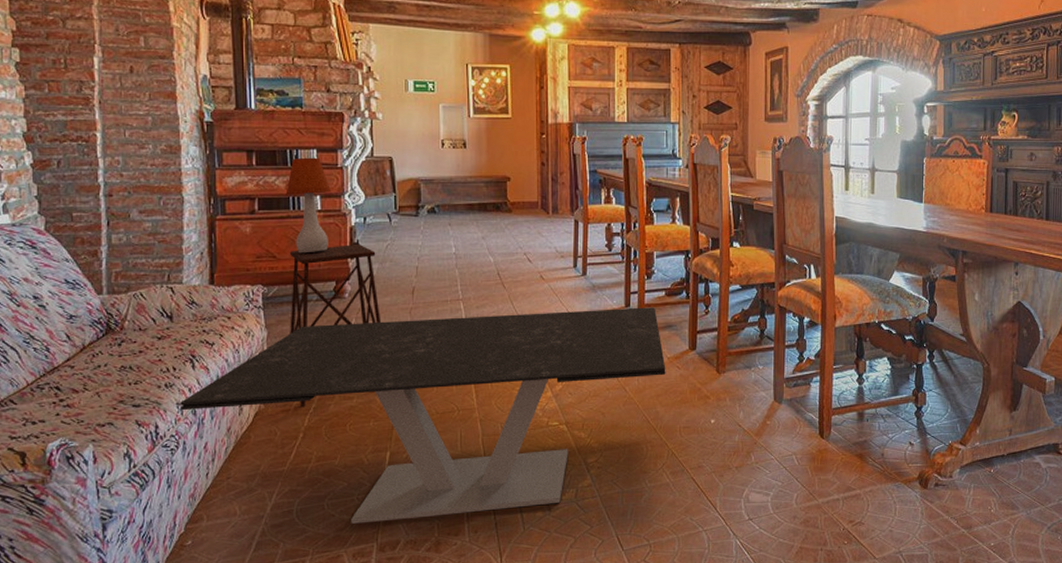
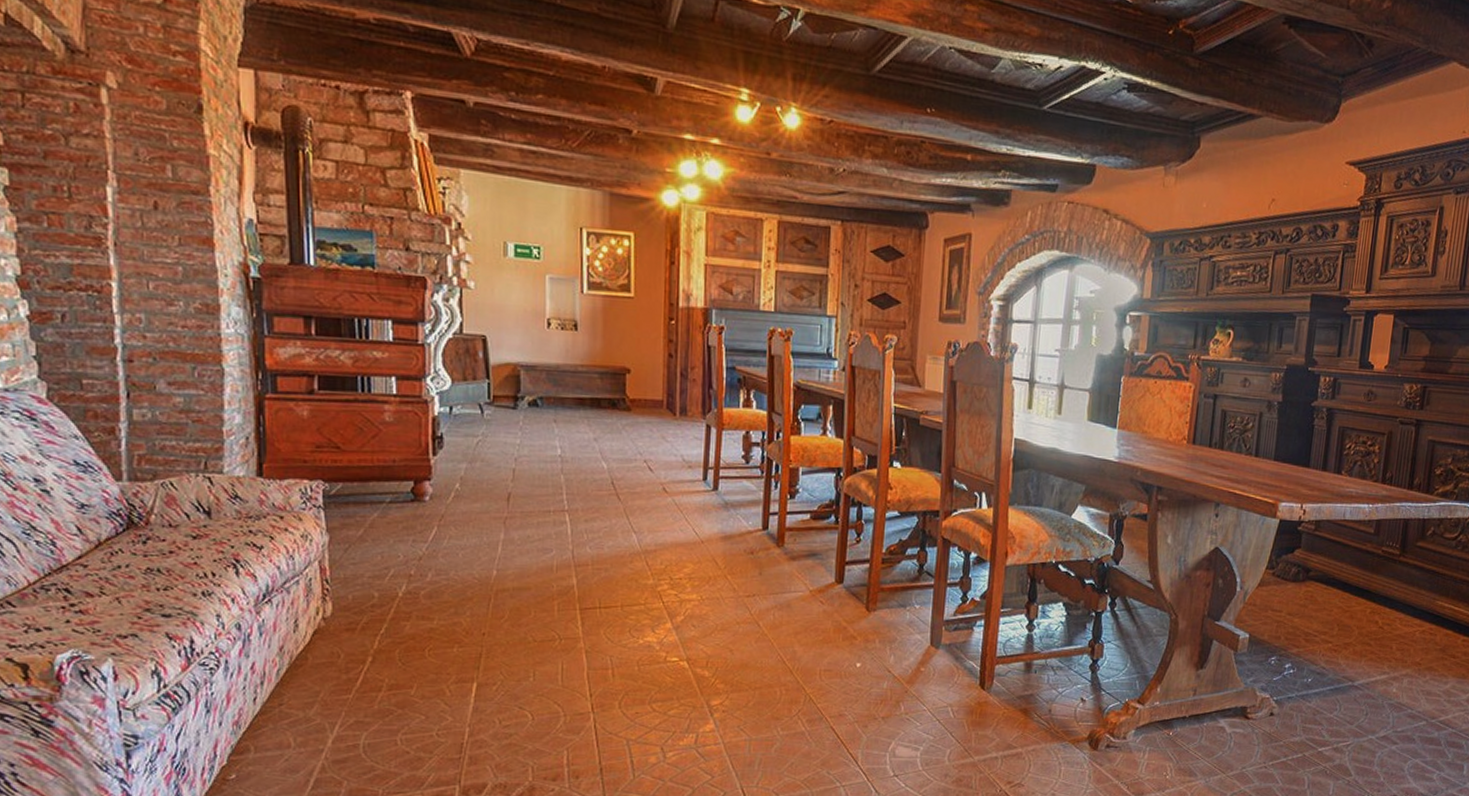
coffee table: present [180,307,666,524] -> none [221,531,808,763]
table lamp: present [285,157,331,254] -> none [352,329,409,446]
side table: present [290,243,382,408] -> none [357,437,470,627]

